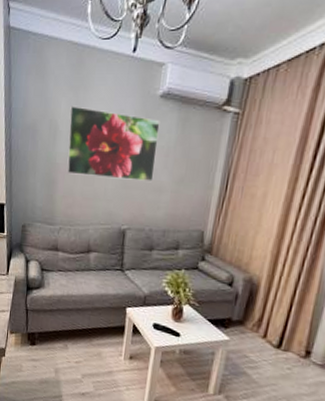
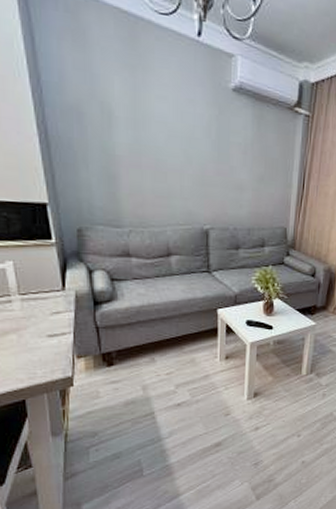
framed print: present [67,106,161,181] -> none [126,87,235,179]

